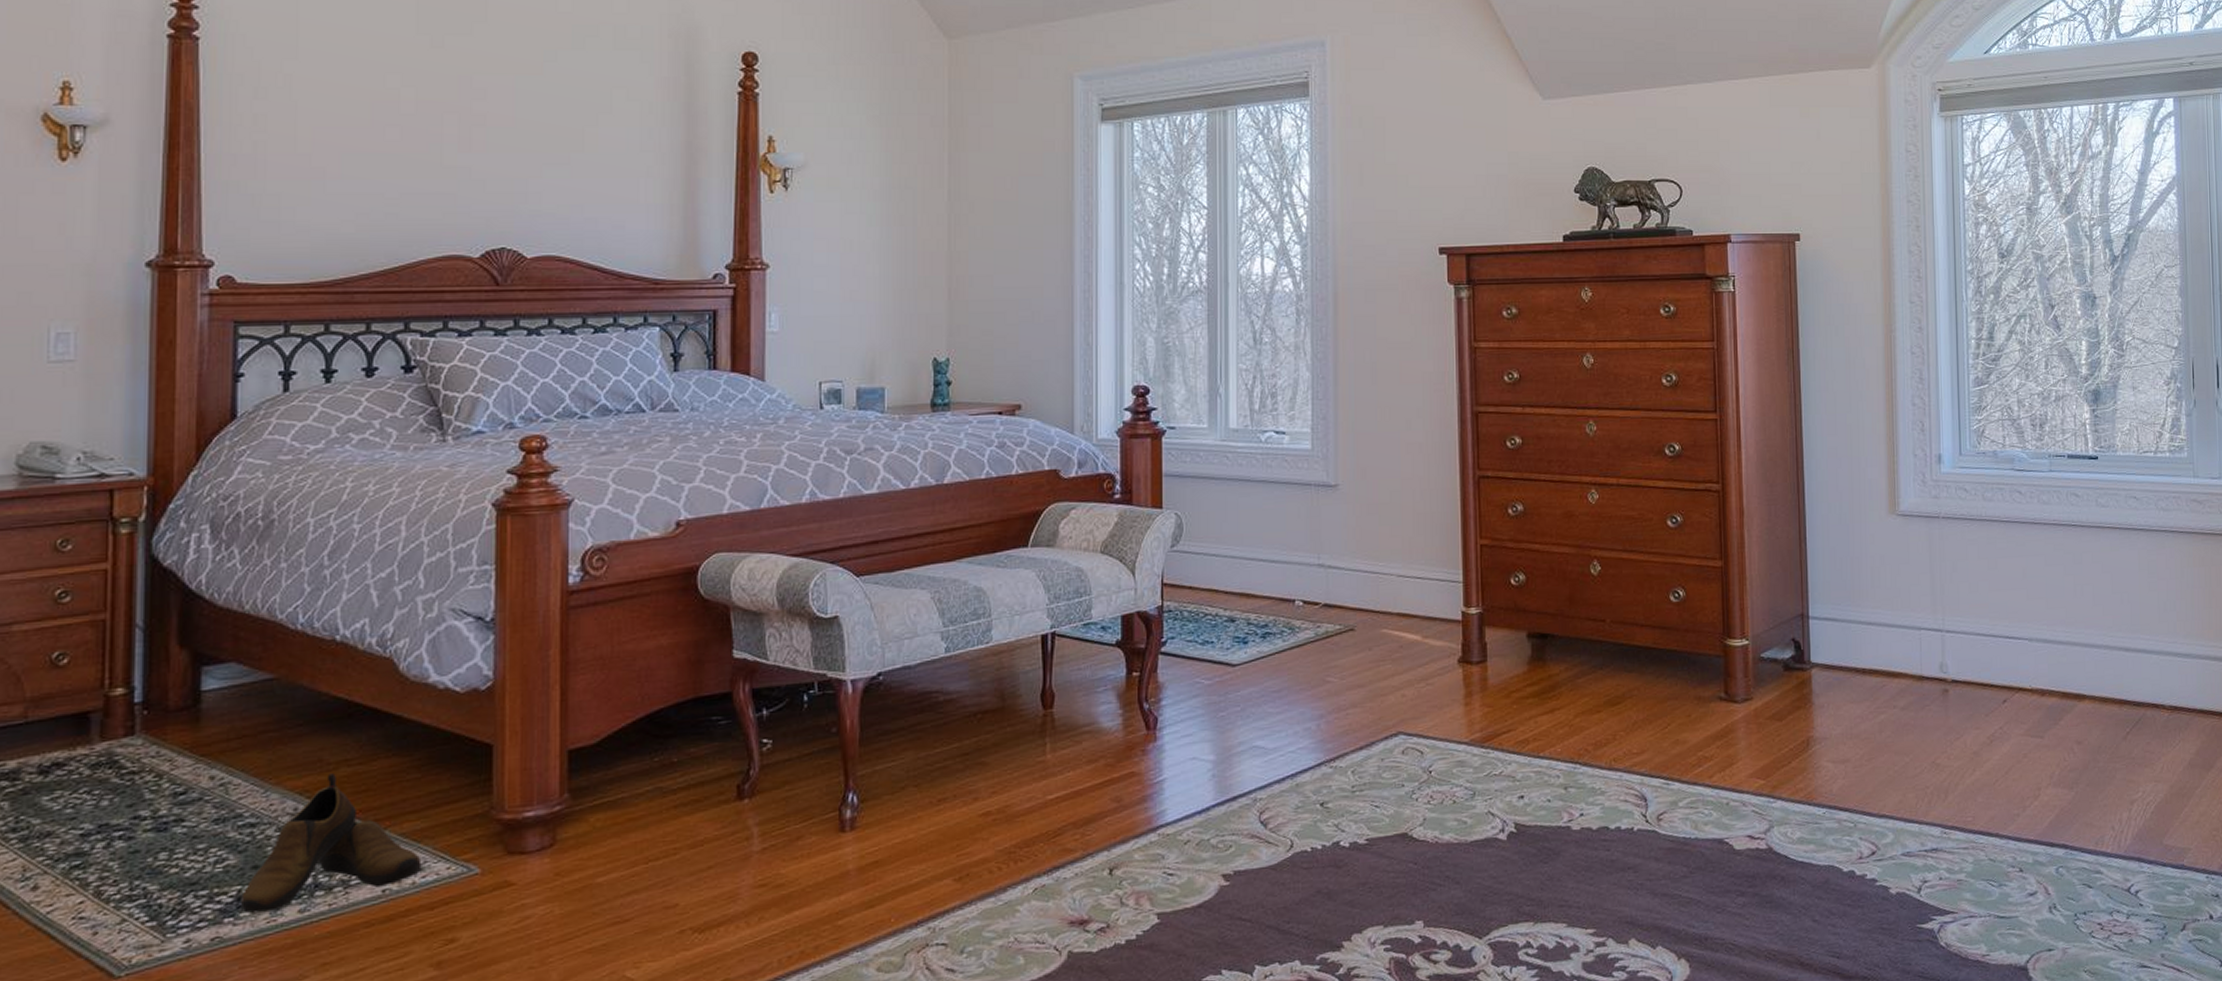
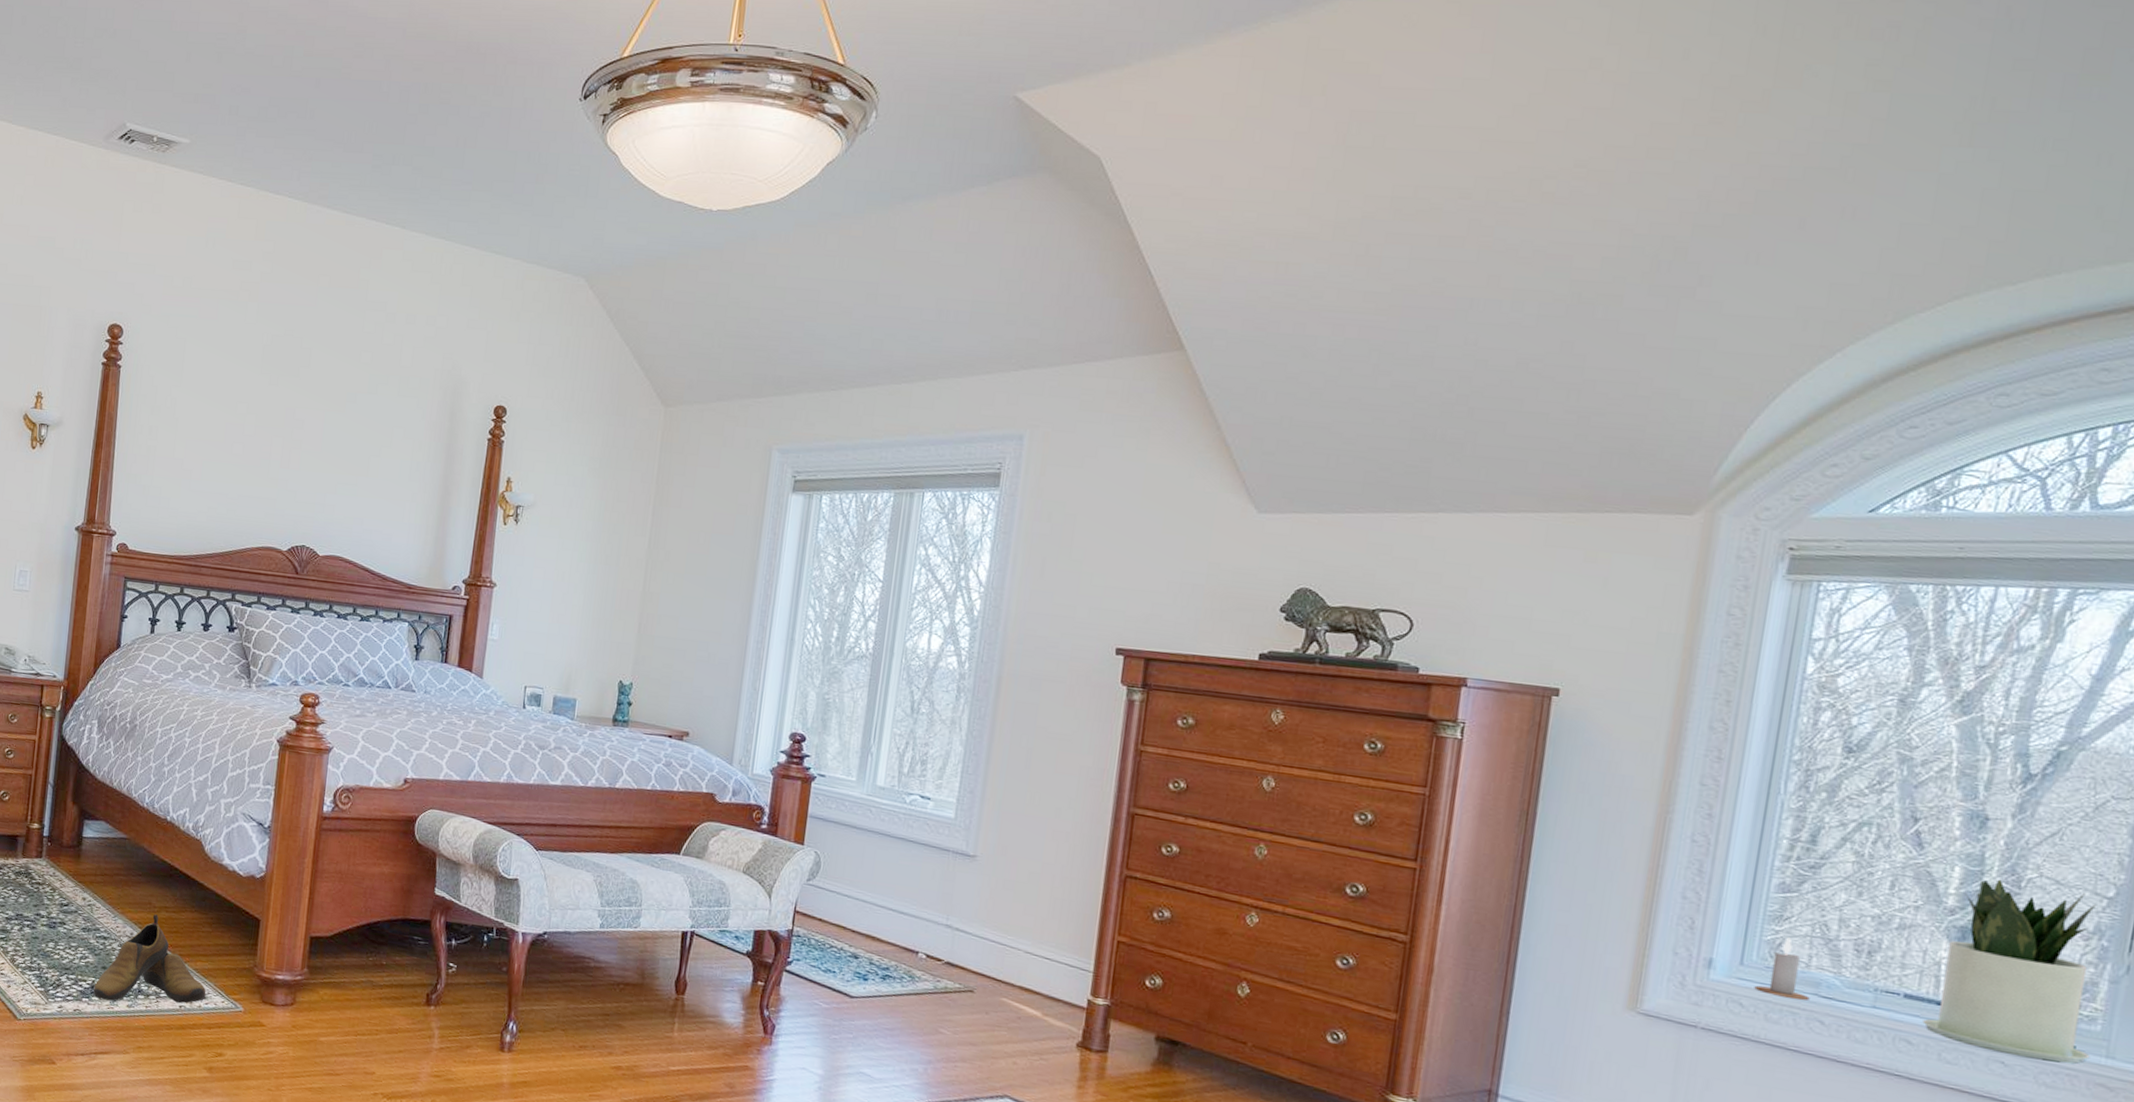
candle: none [1972,424,2009,478] -> present [1754,937,1810,1001]
planter: none [2082,346,2185,490] -> present [1922,879,2097,1064]

